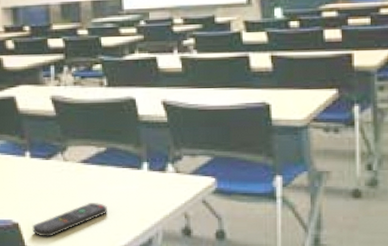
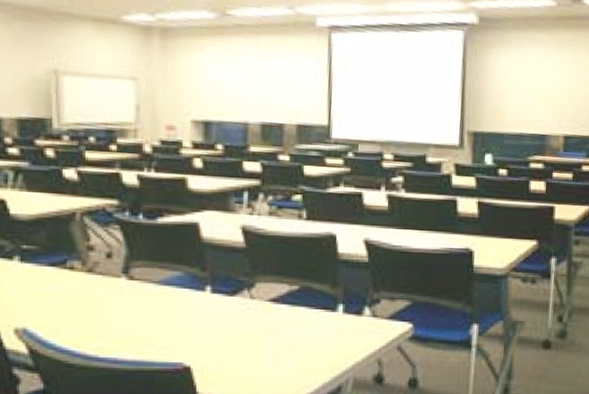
remote control: present [32,203,107,237] -> none [206,346,295,383]

